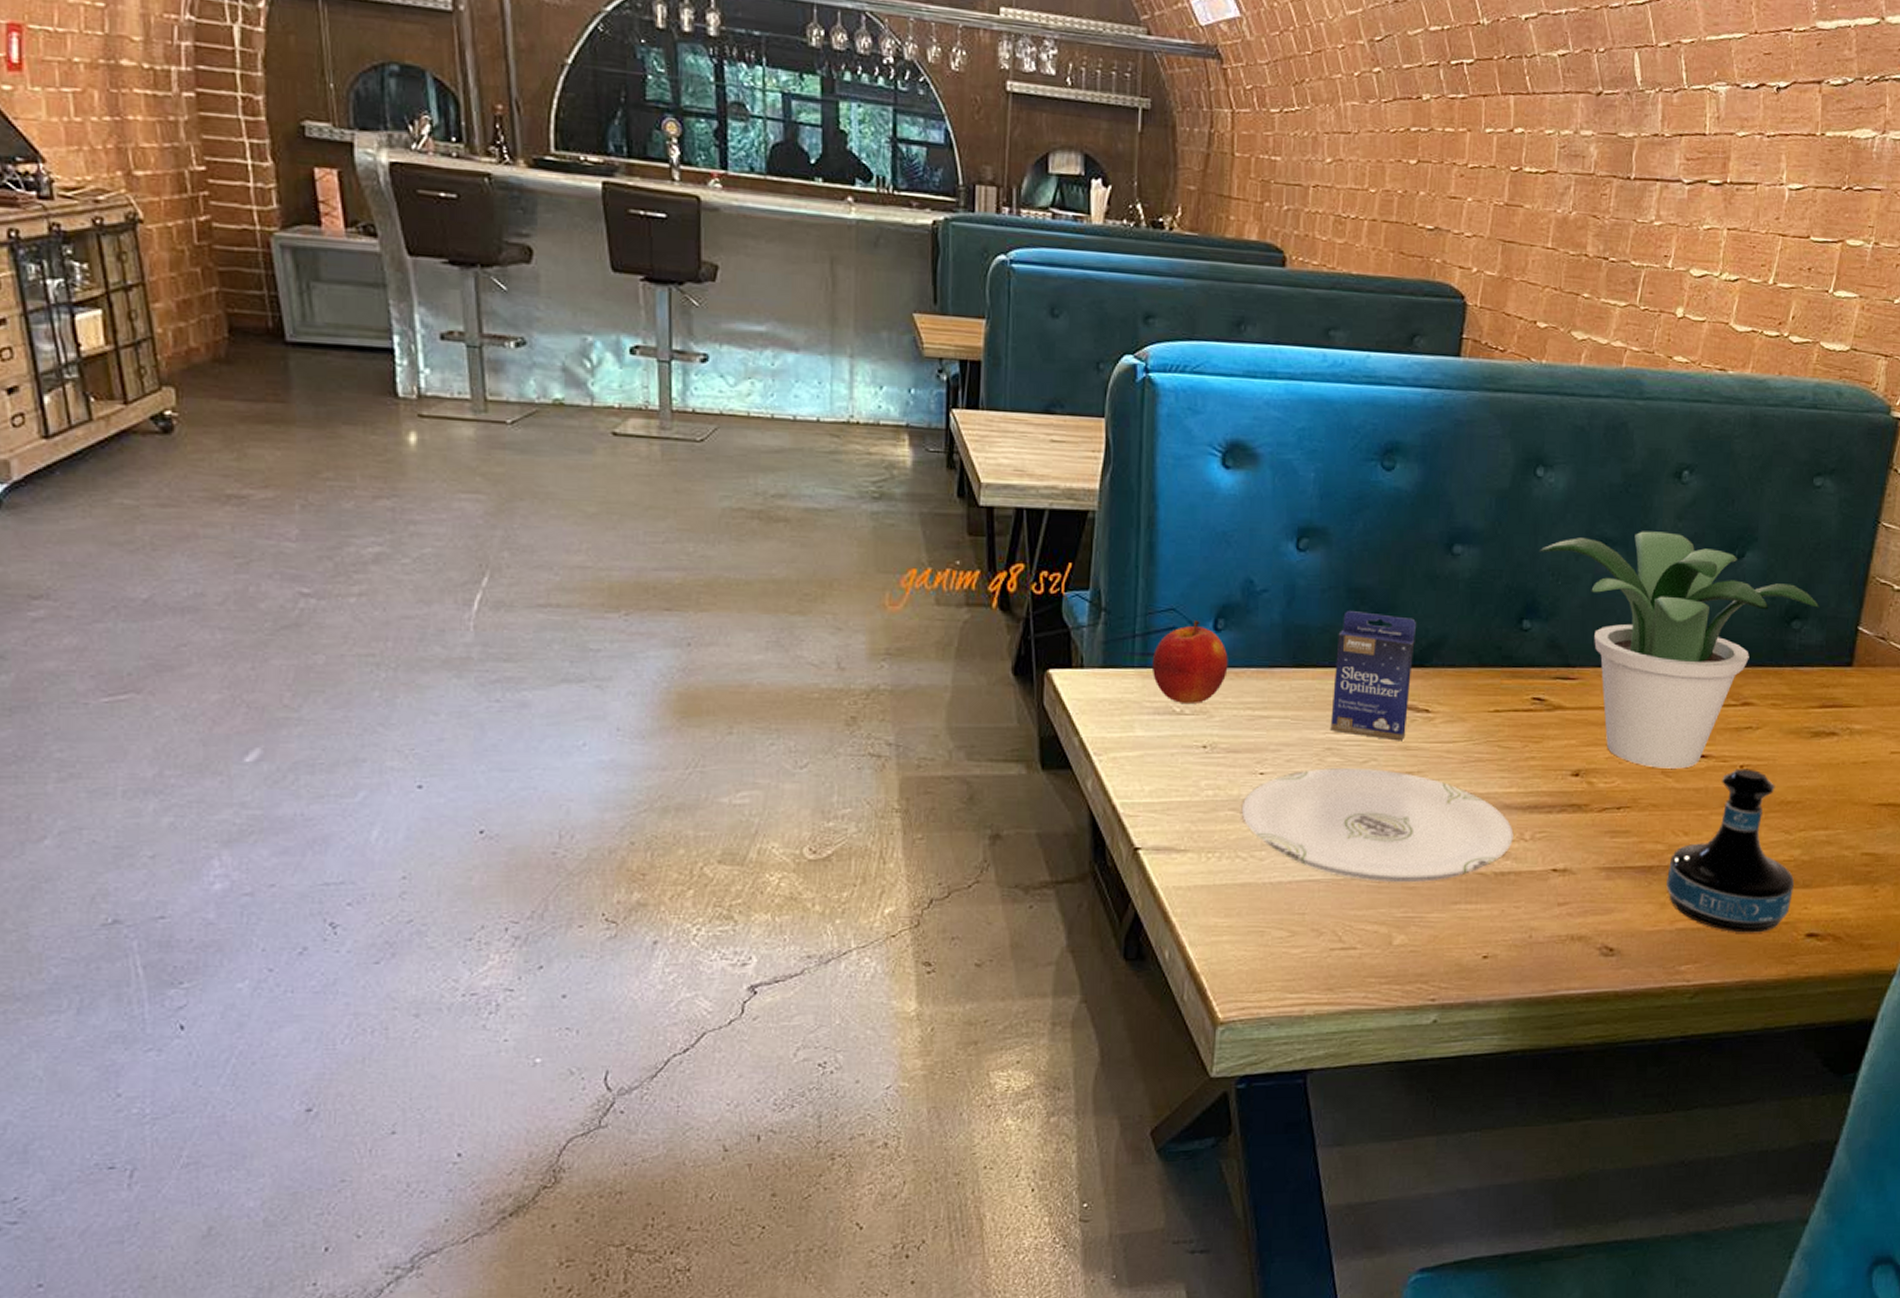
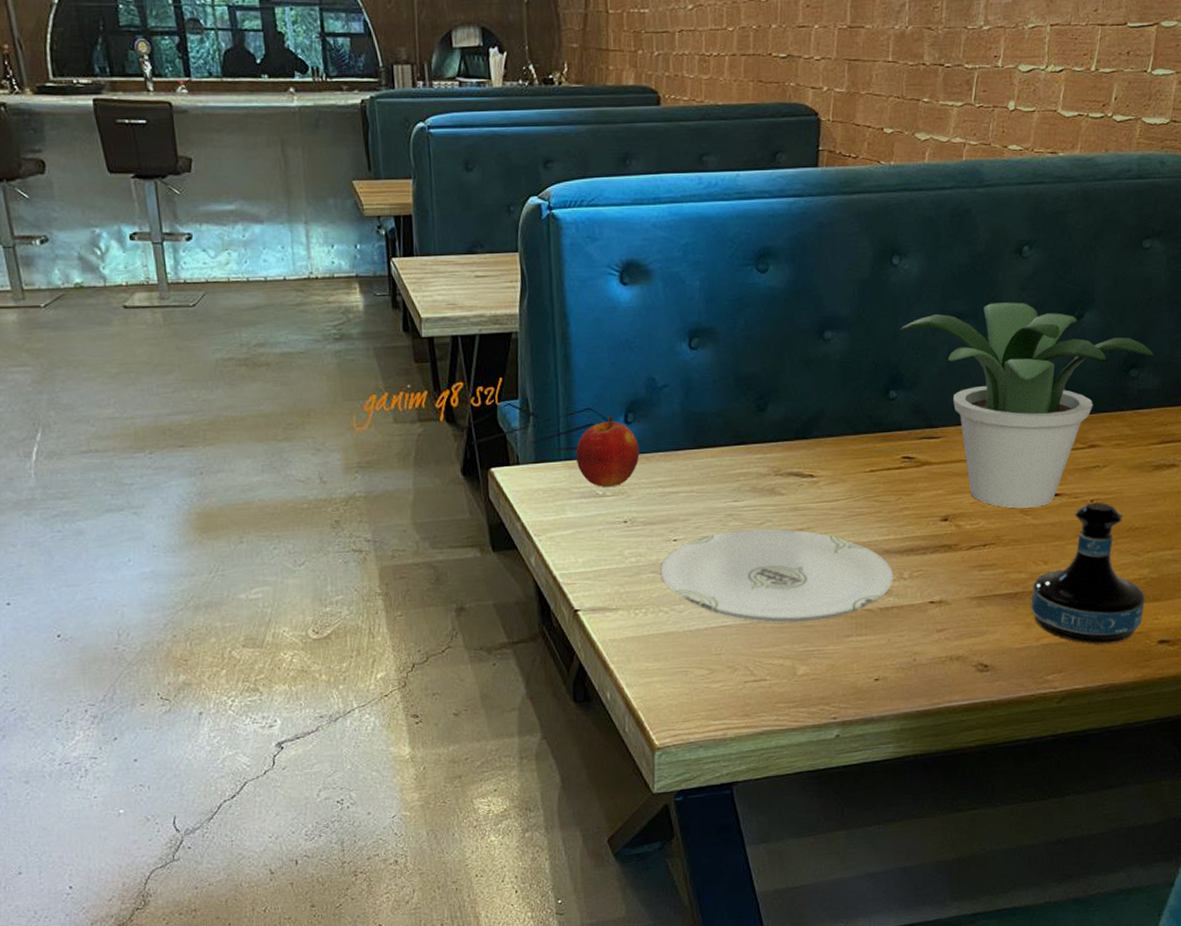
small box: present [1330,611,1416,741] -> none [729,396,797,504]

